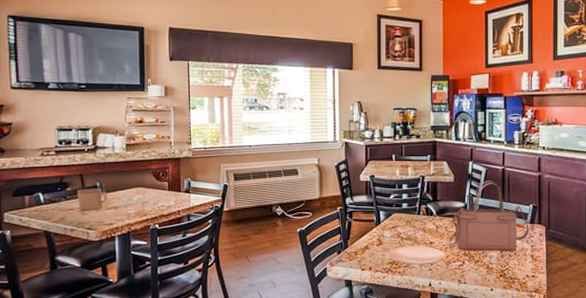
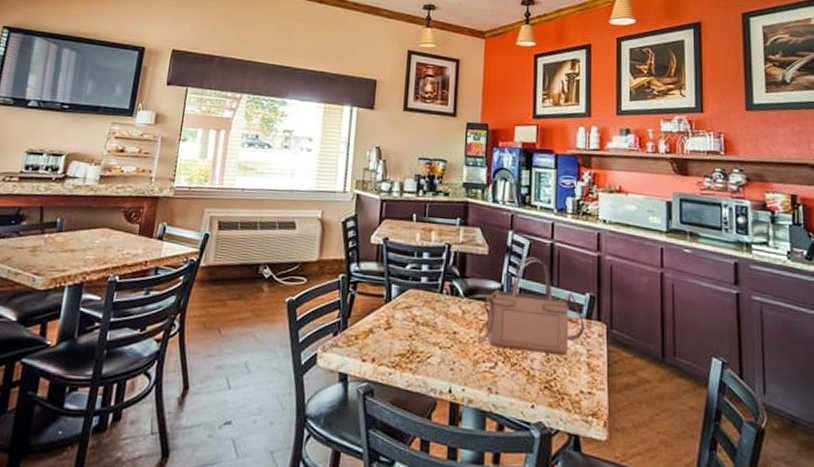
mug: present [77,188,108,211] -> none [31,224,67,252]
plate: present [387,245,445,265] -> none [397,333,473,363]

